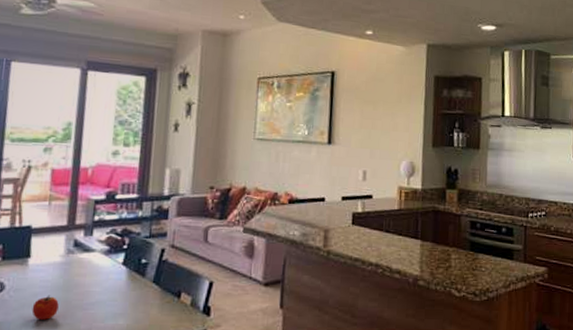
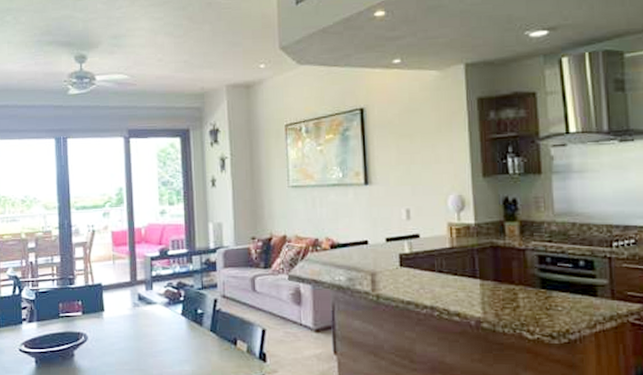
fruit: present [31,295,59,320] -> none [111,344,133,366]

